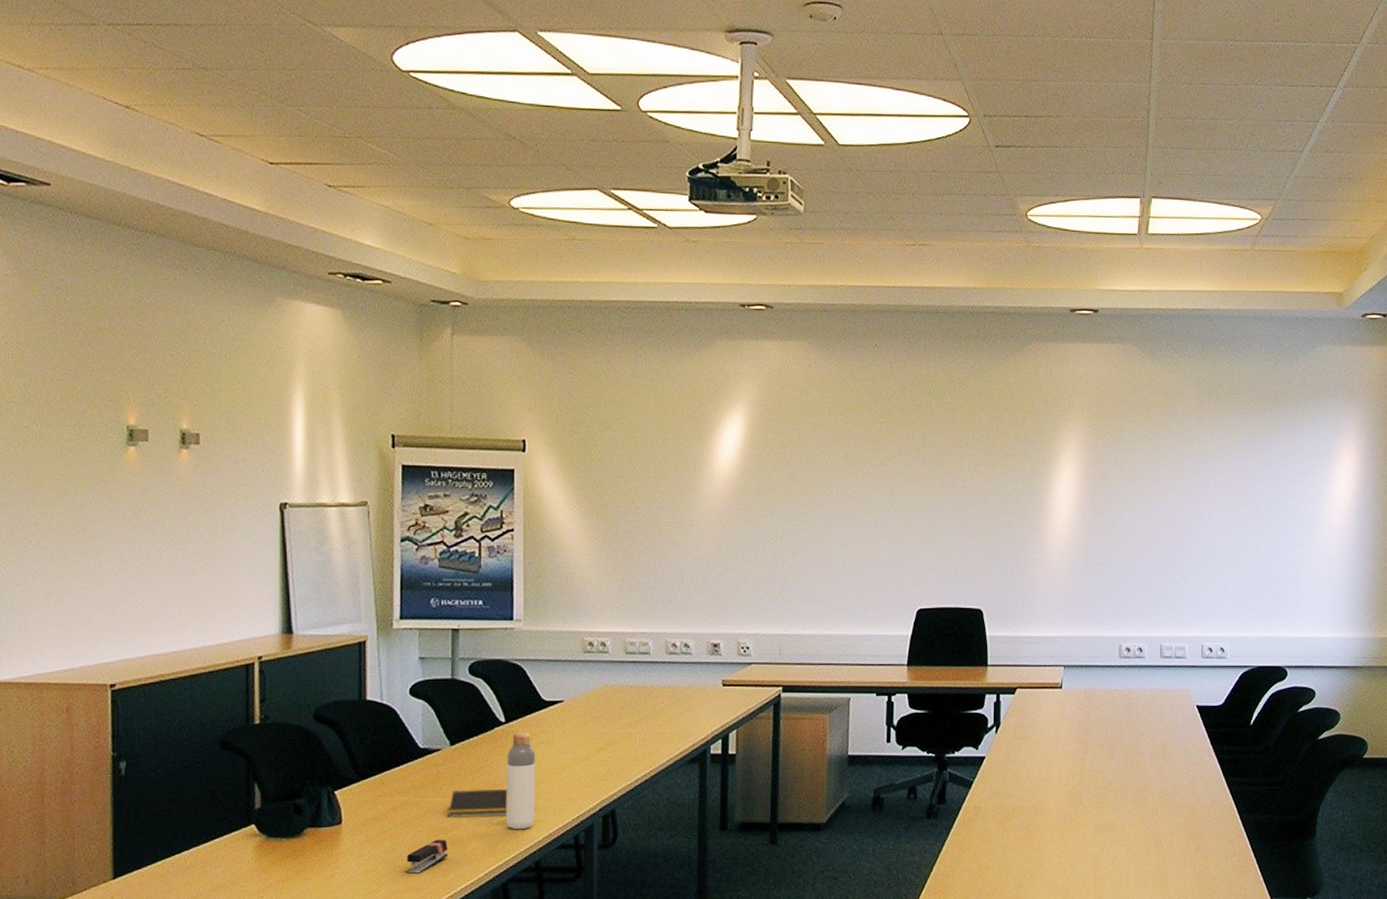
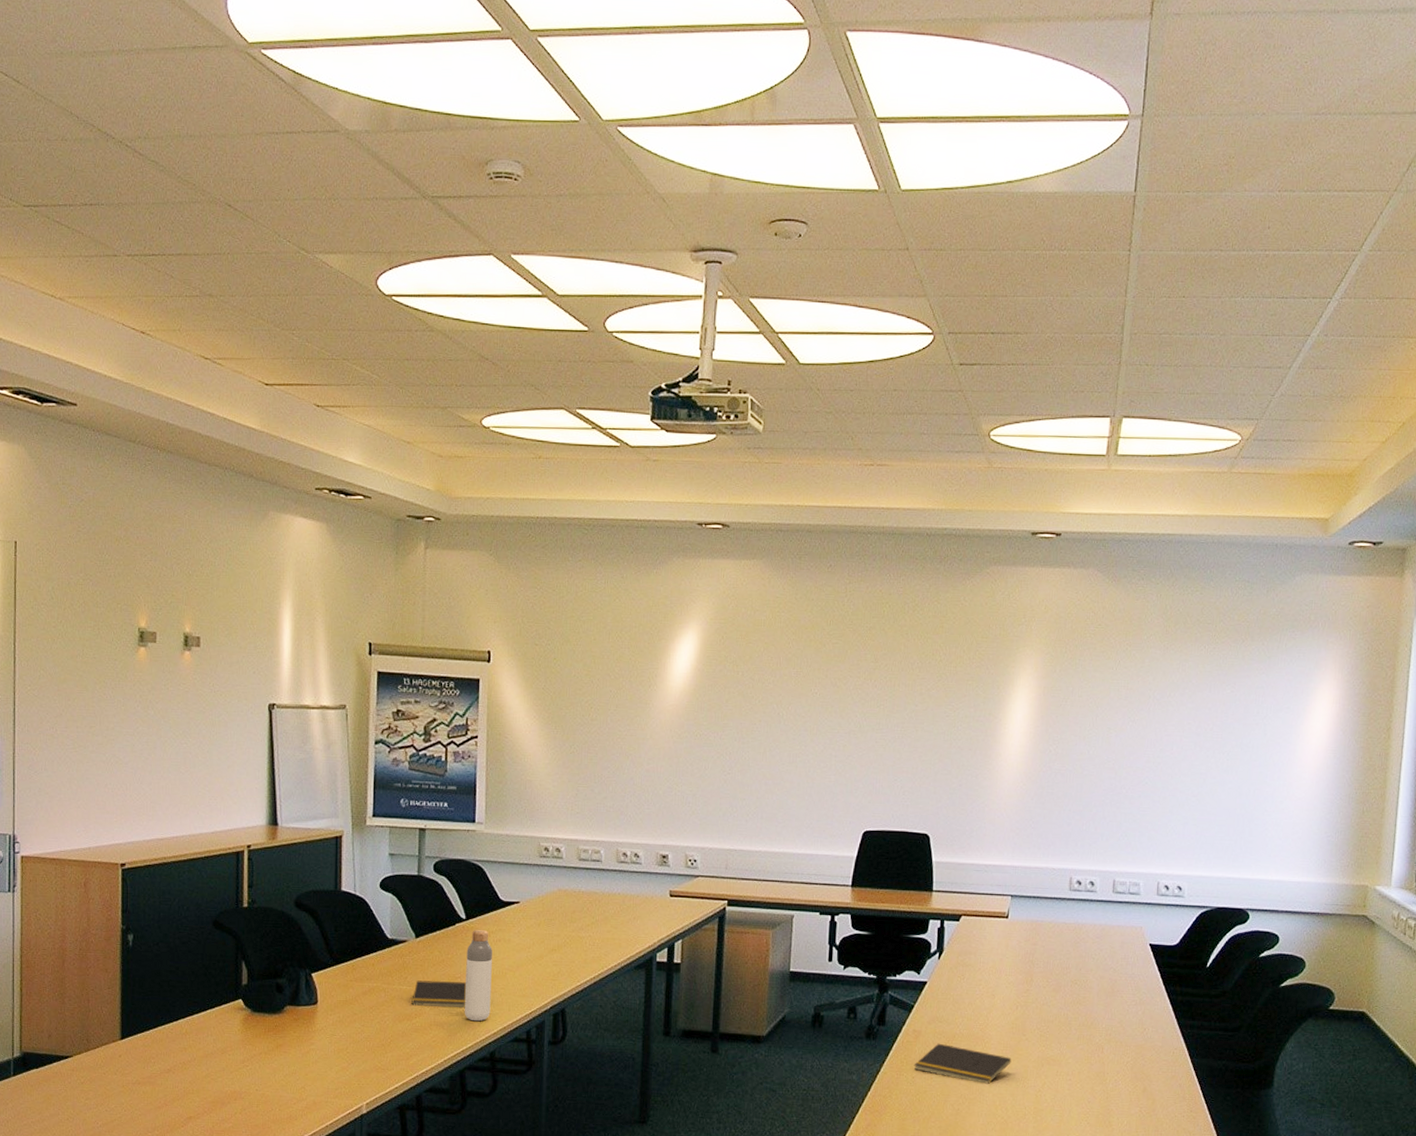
stapler: present [406,840,449,875] -> none [373,1025,412,1056]
notepad: none [975,817,1070,855] -> present [913,1043,1012,1084]

